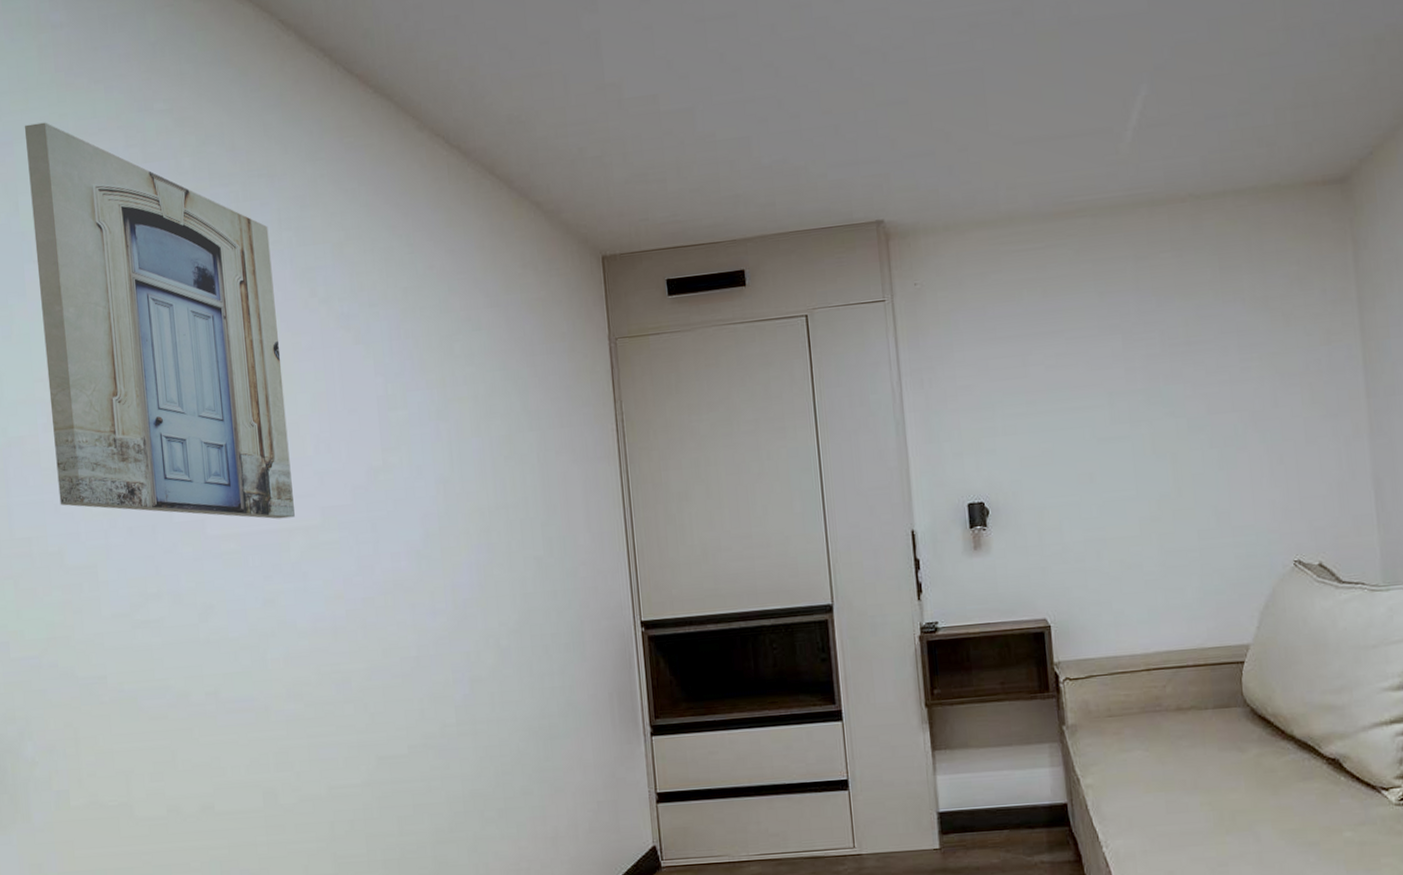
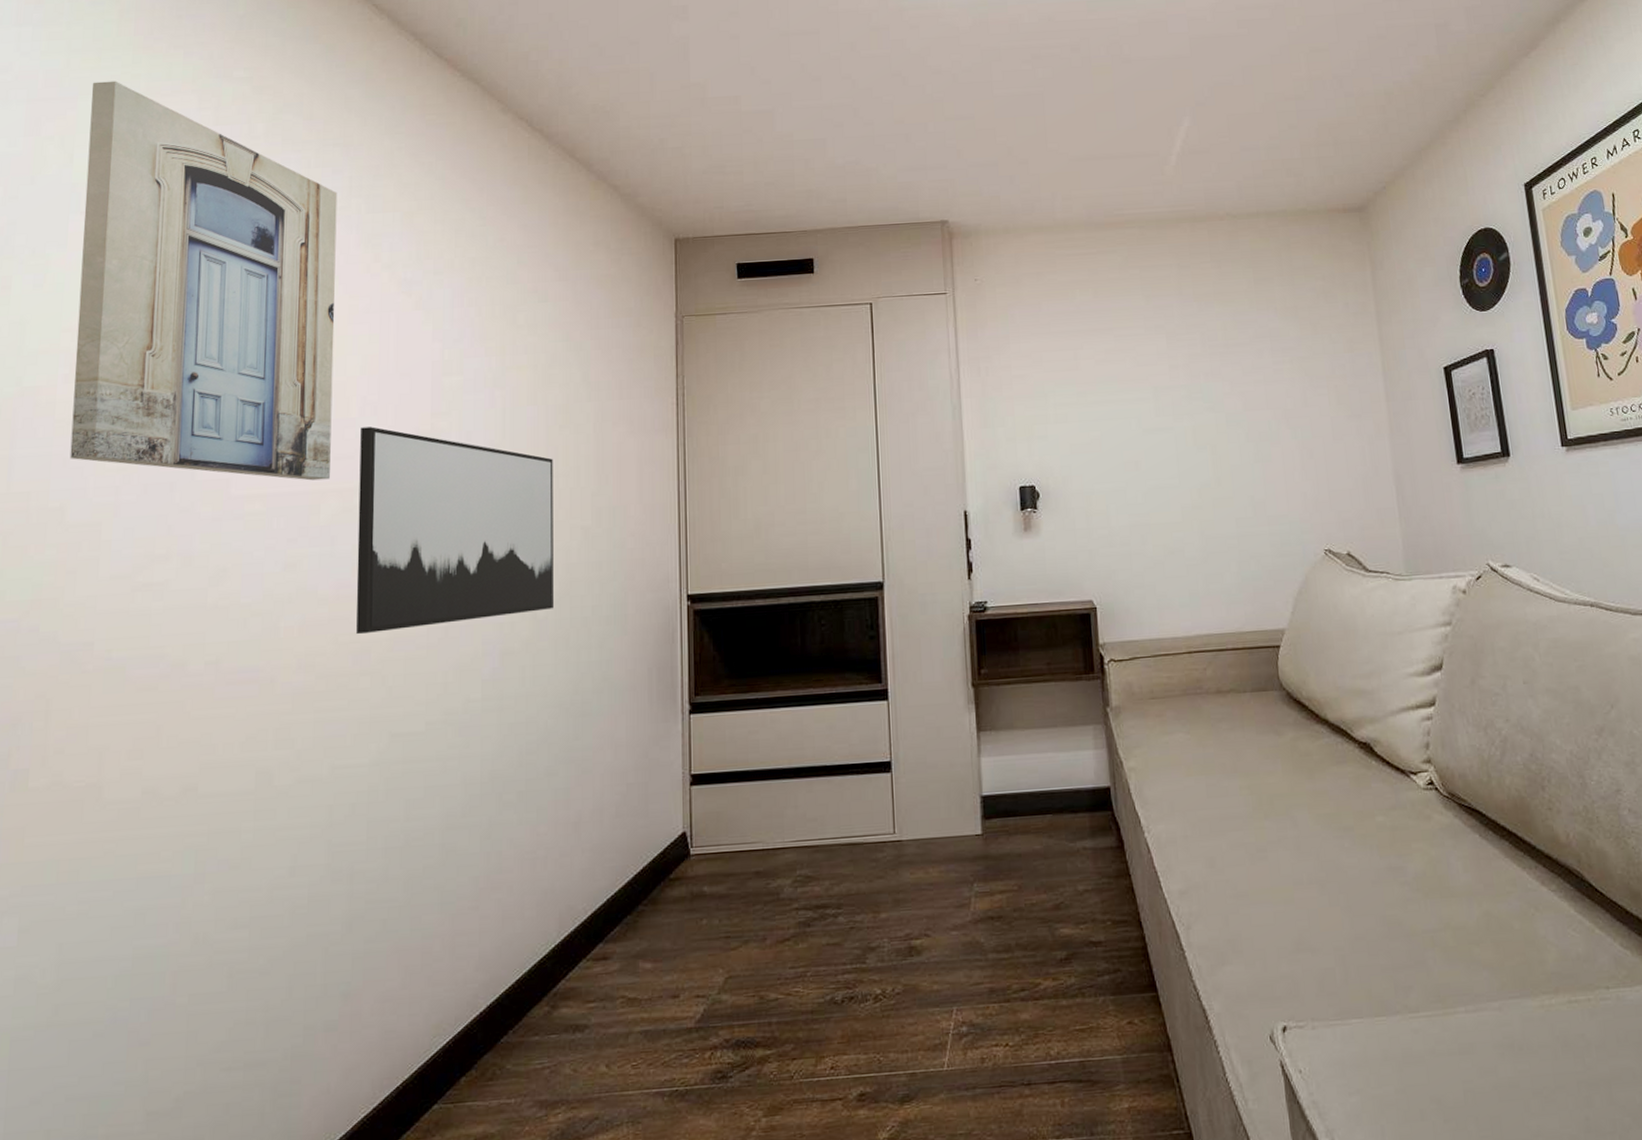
wall art: none [318,464,515,665] -> present [356,426,553,635]

